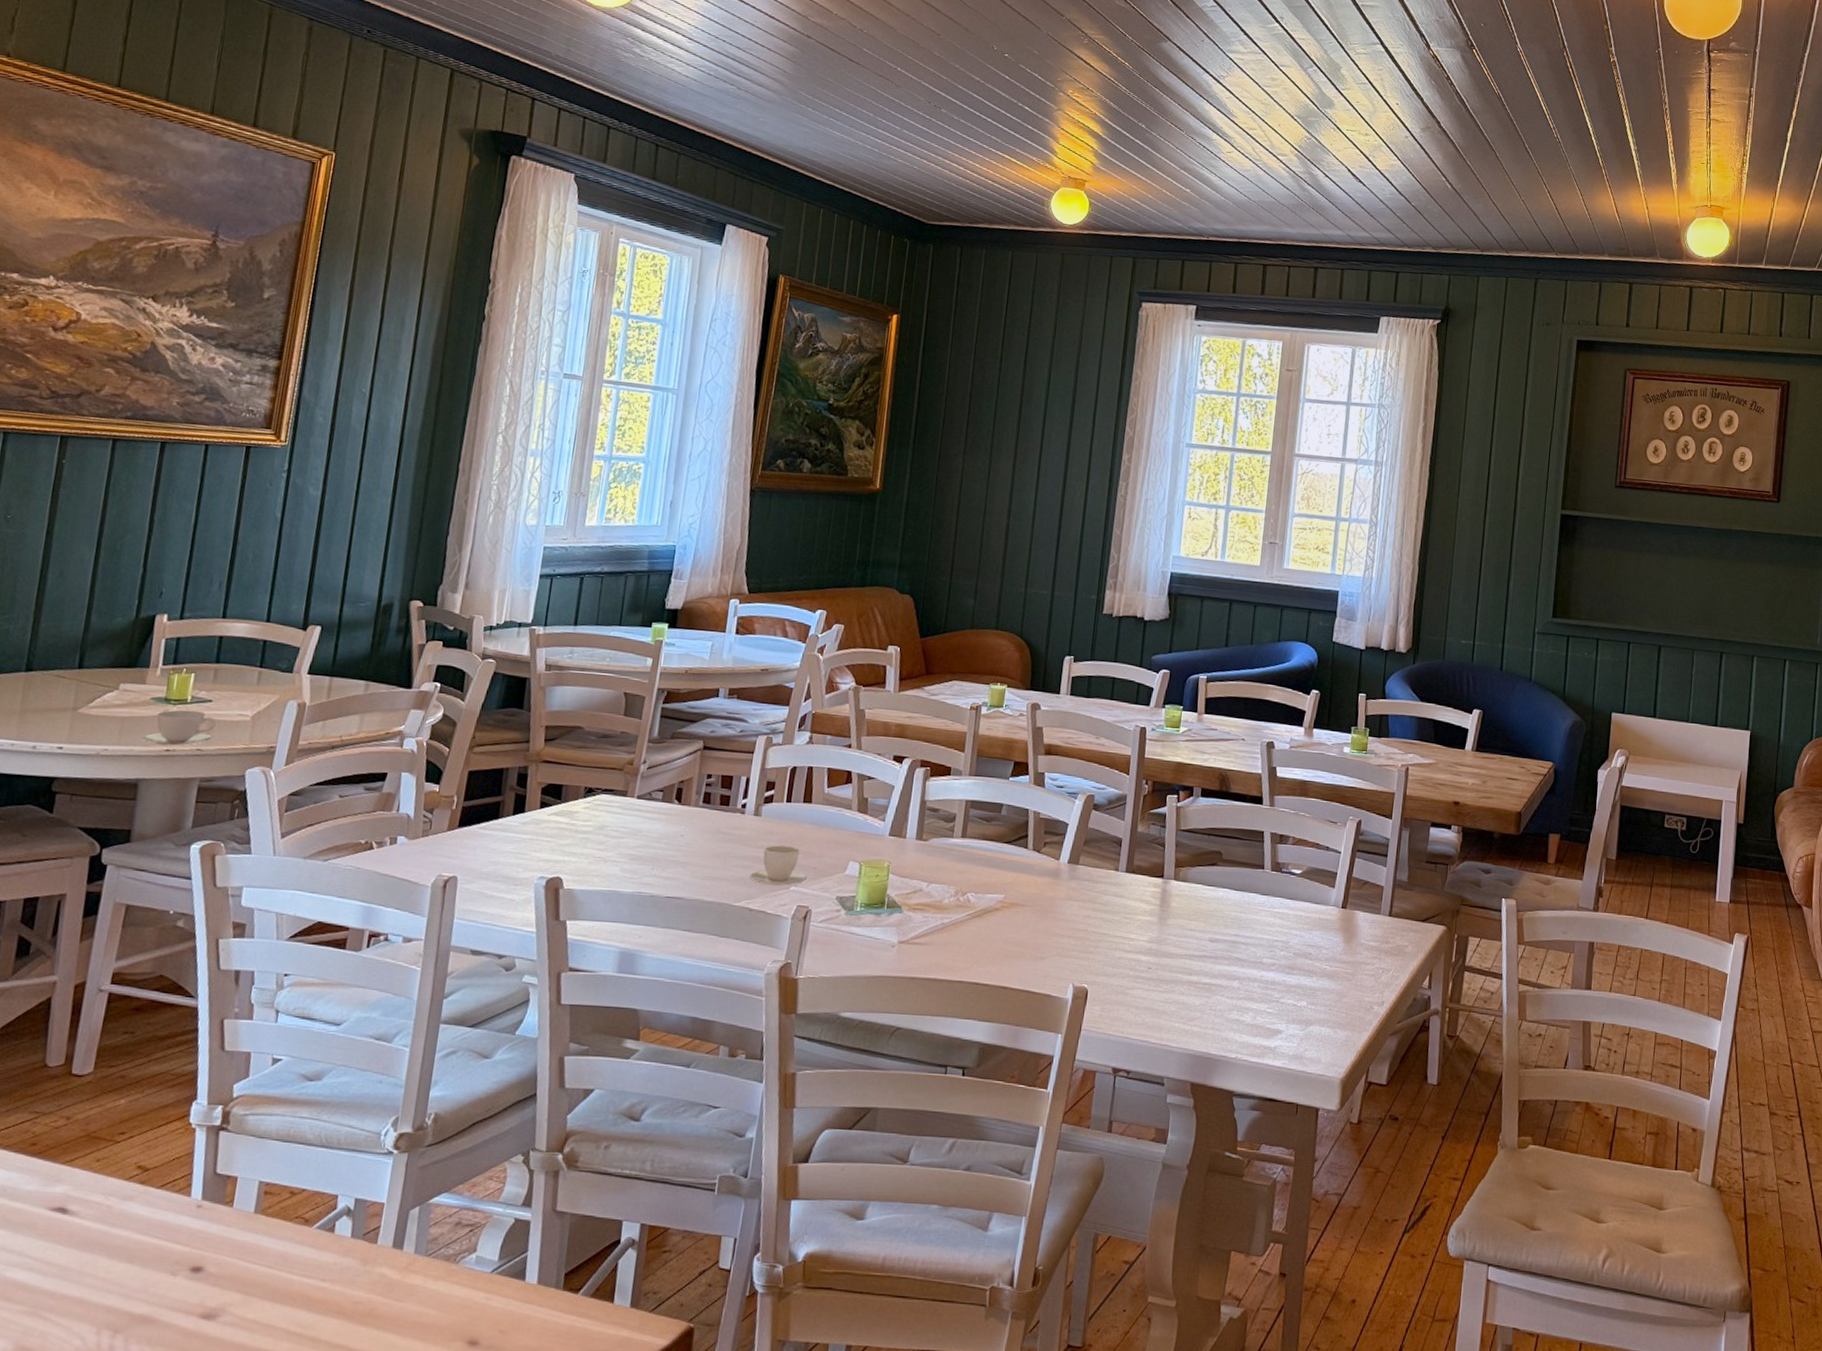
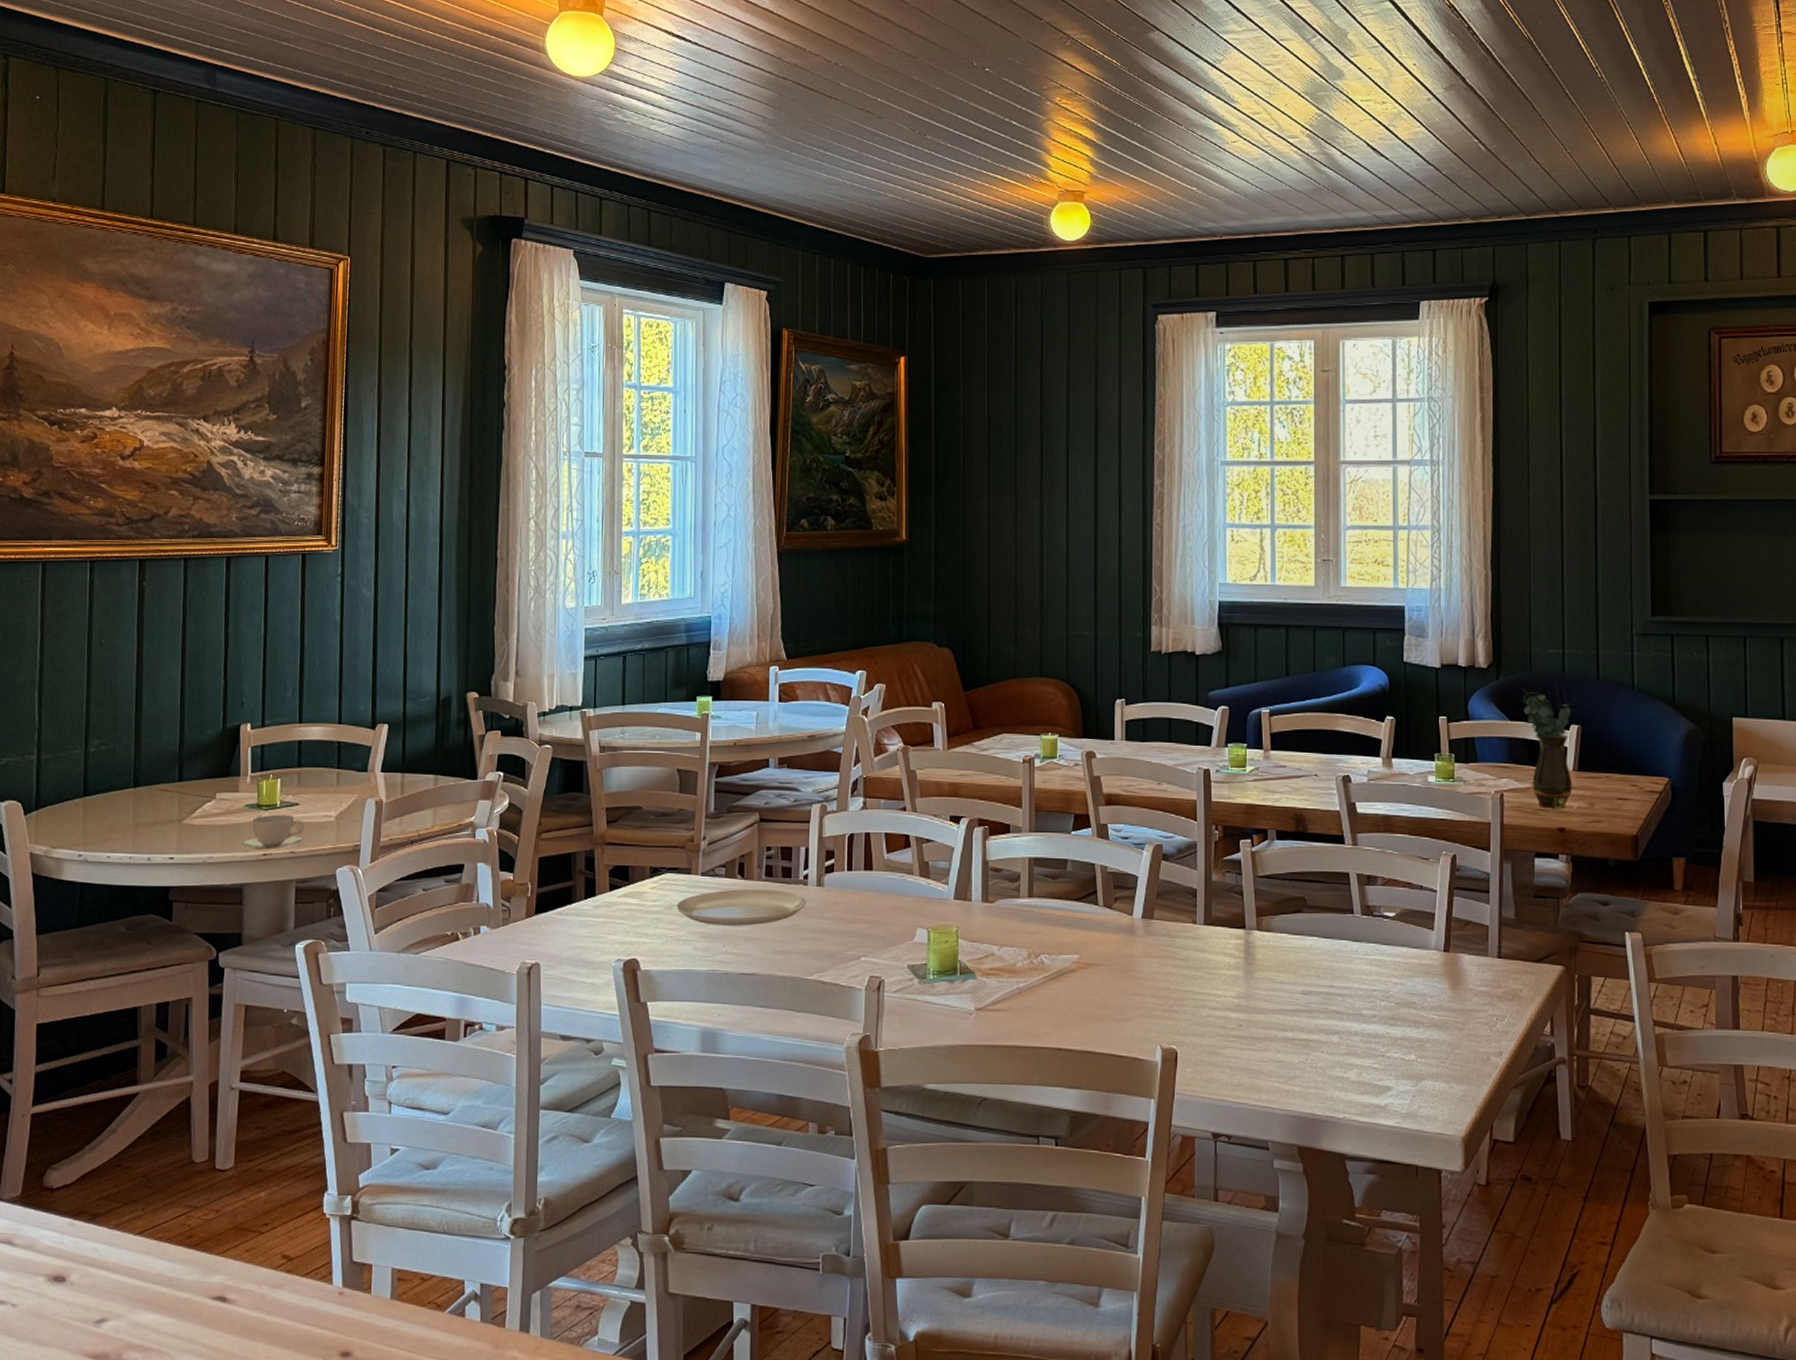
plate: none [608,814,743,851] -> present [677,889,807,926]
teacup: present [749,845,807,886] -> none [819,915,876,957]
vase: none [1433,673,1476,784] -> present [1523,688,1573,808]

